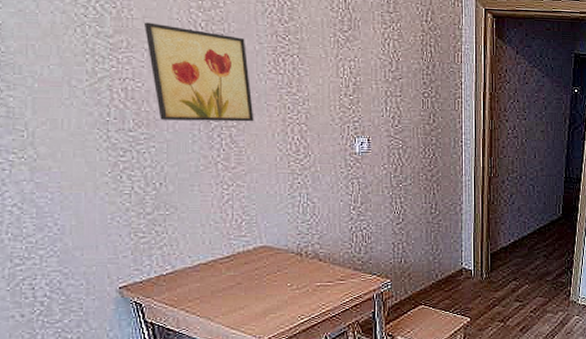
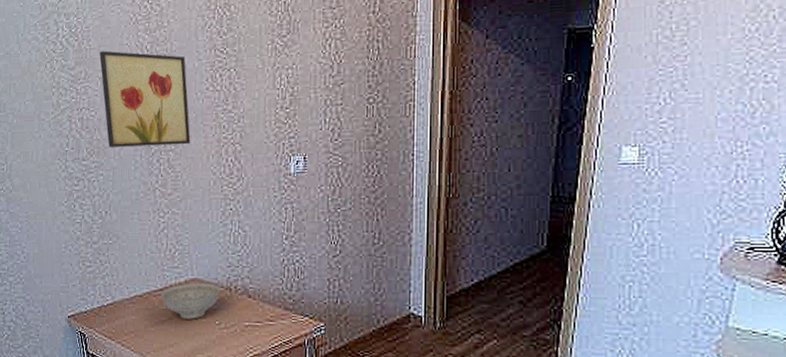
decorative bowl: none [228,250,290,283] -> present [161,283,220,319]

